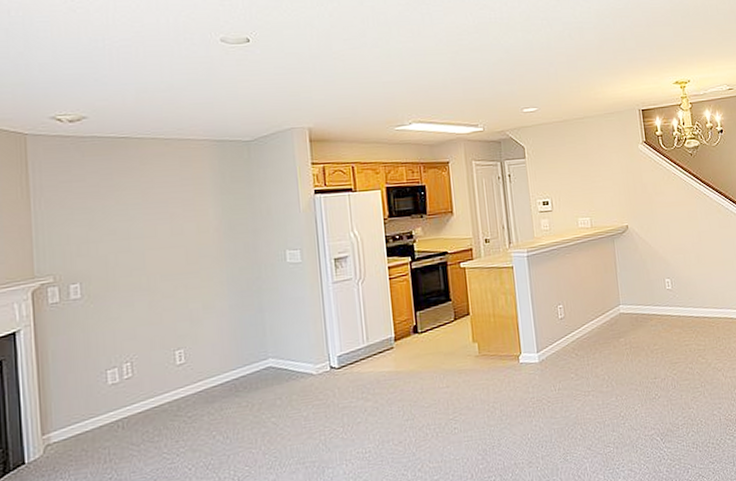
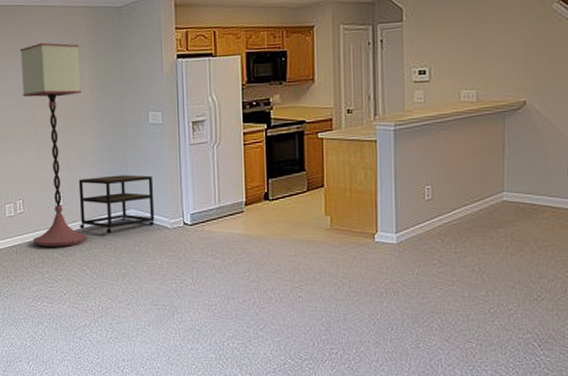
floor lamp: none [125,178,217,416] -> present [20,42,87,247]
side table: none [204,319,298,390] -> present [78,174,155,234]

